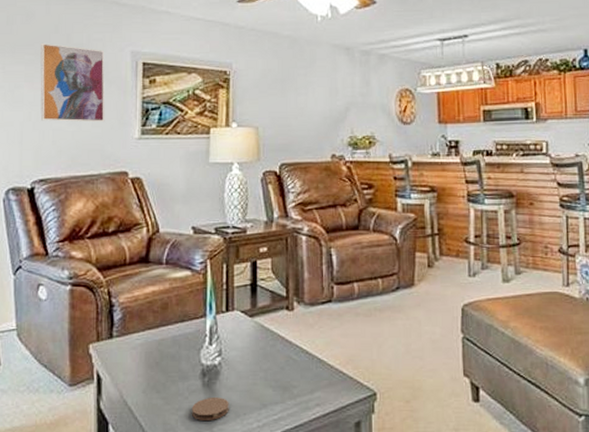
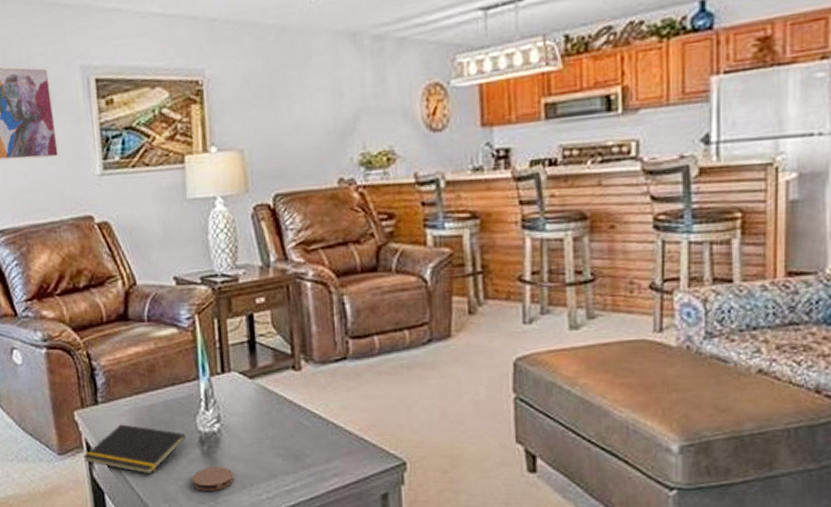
notepad: none [92,357,190,405] -> present [82,424,186,475]

